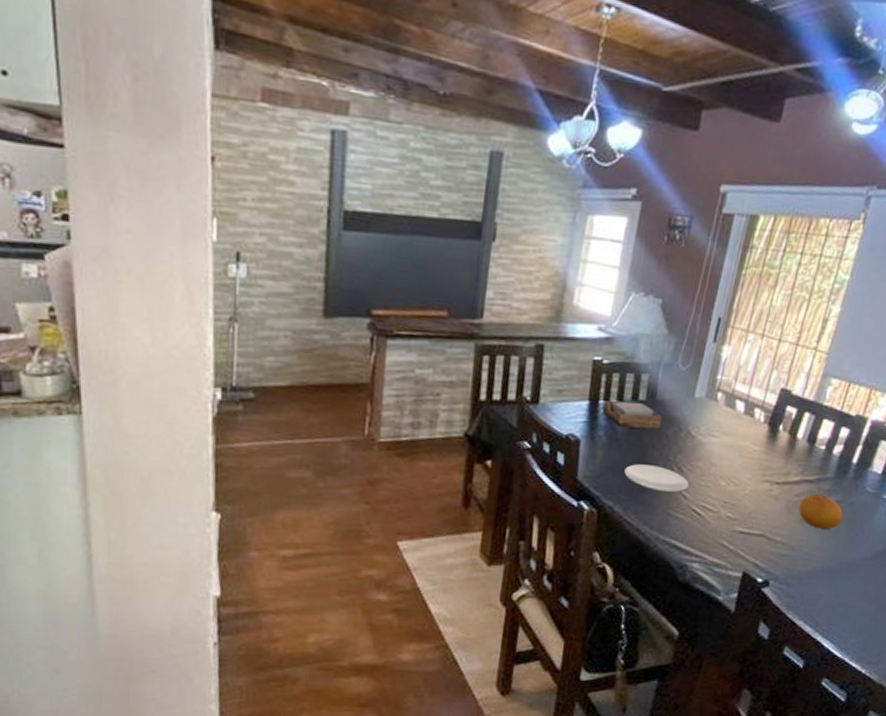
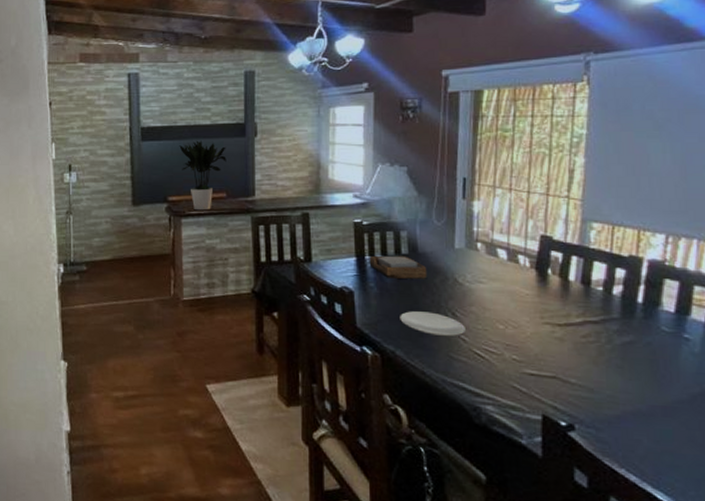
potted plant: none [393,237,455,332] -> present [179,140,226,211]
fruit: present [798,493,843,529] -> none [589,334,642,371]

